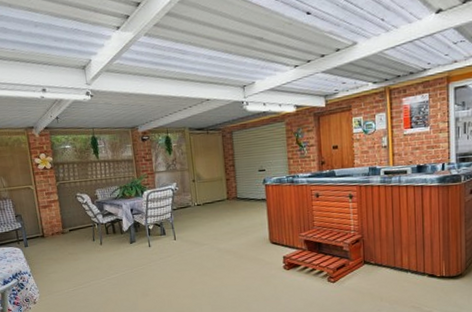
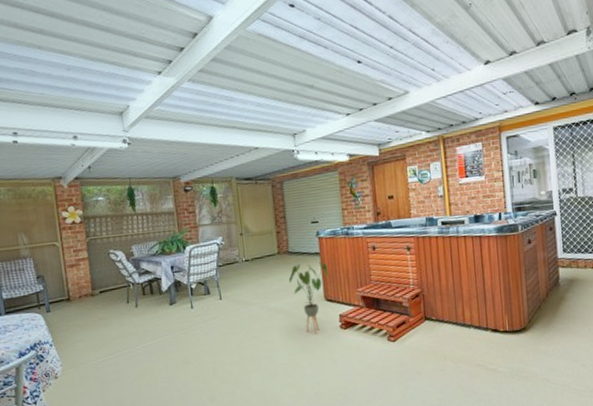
house plant: none [236,207,274,273] -> present [288,261,329,334]

